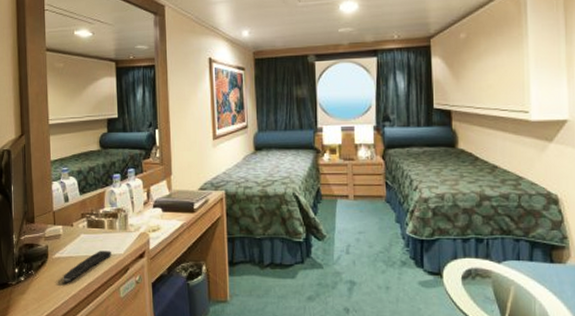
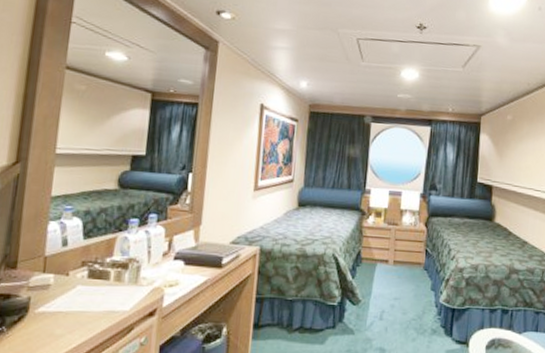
remote control: present [63,251,111,282] -> none [45,306,114,342]

